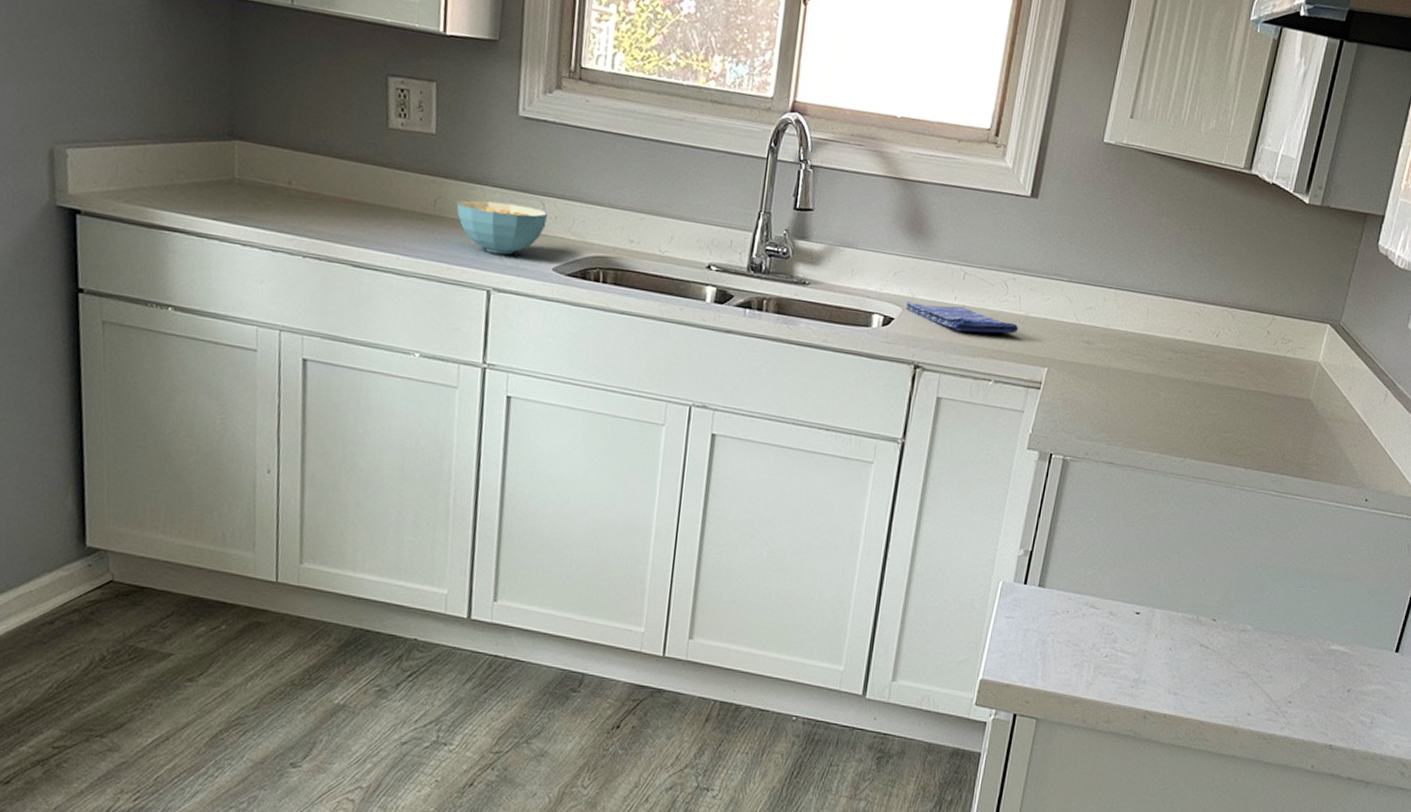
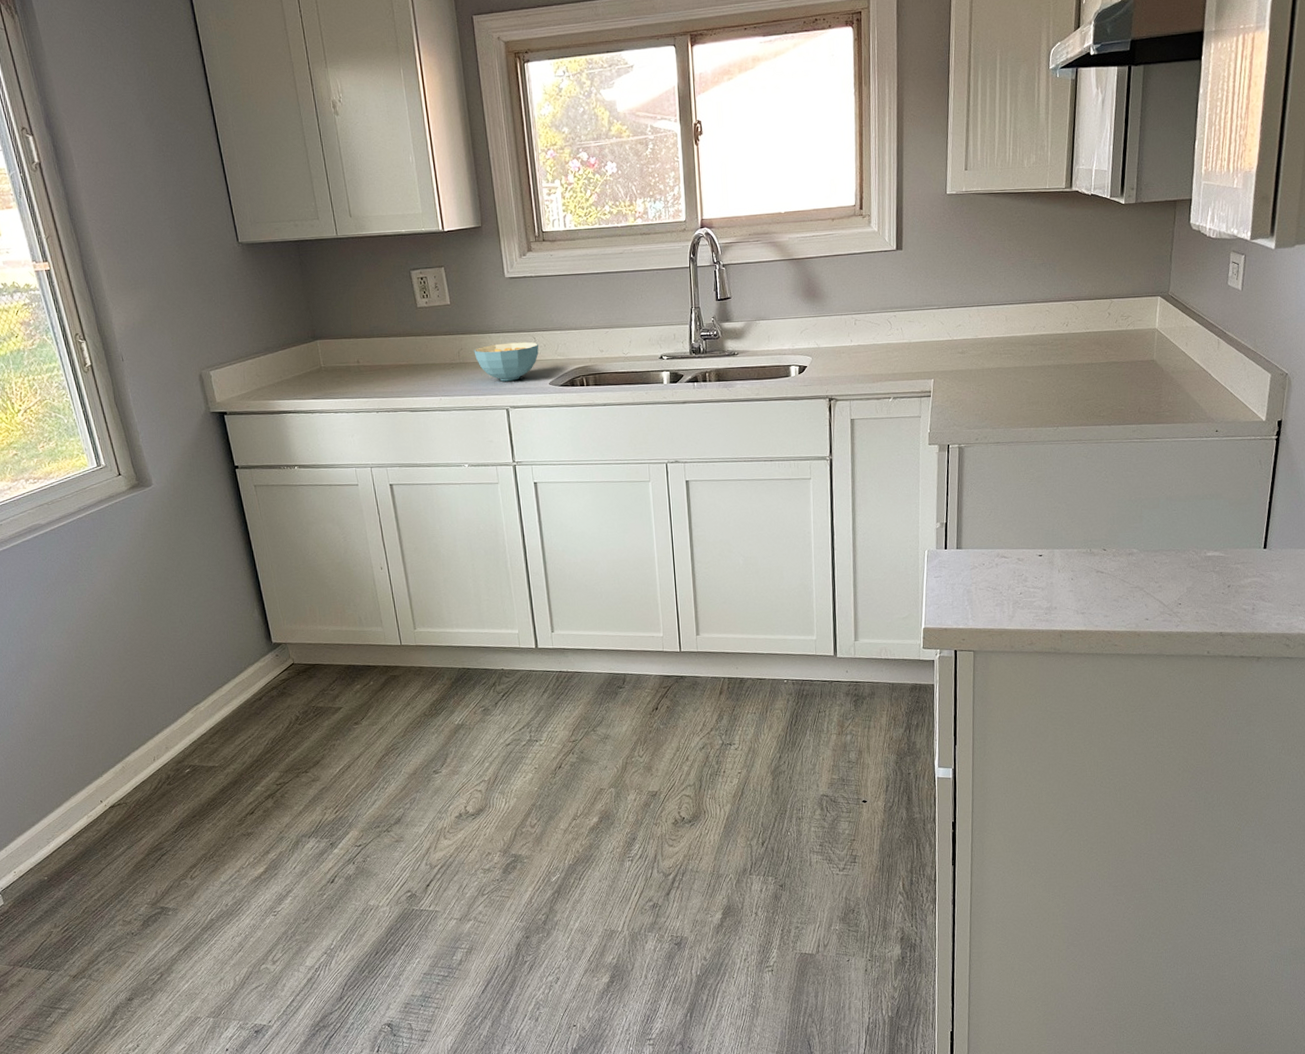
dish towel: present [906,301,1018,334] -> none [814,346,905,366]

